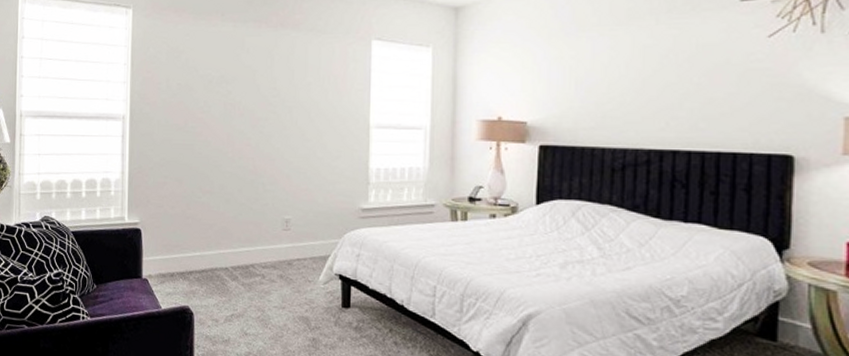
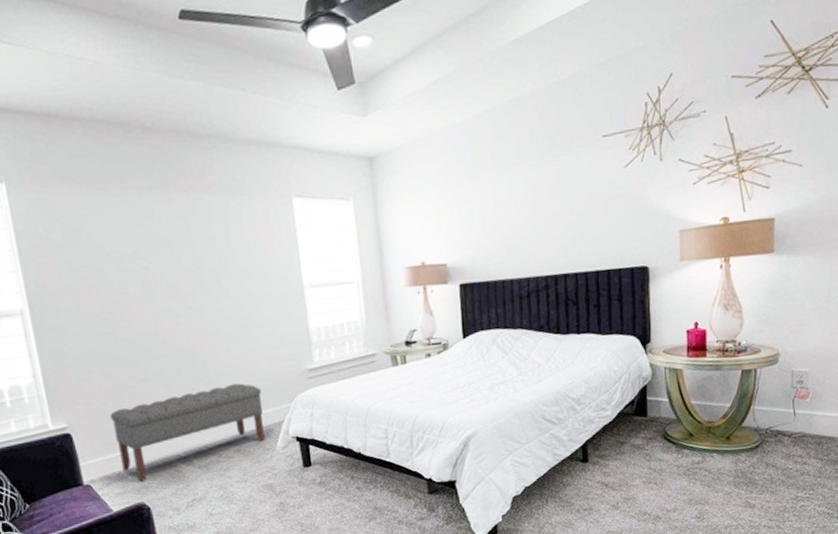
bench: none [175,210,312,286] -> present [110,383,265,482]

